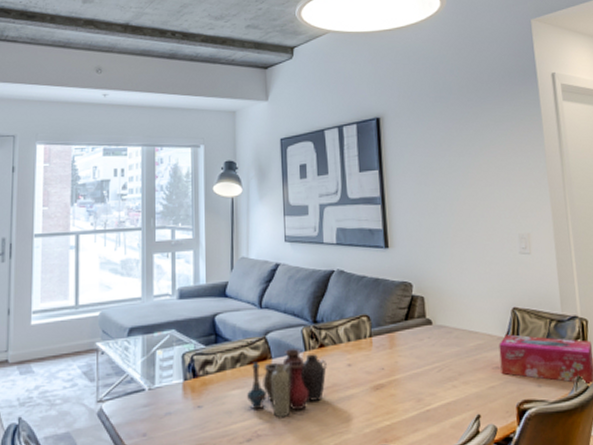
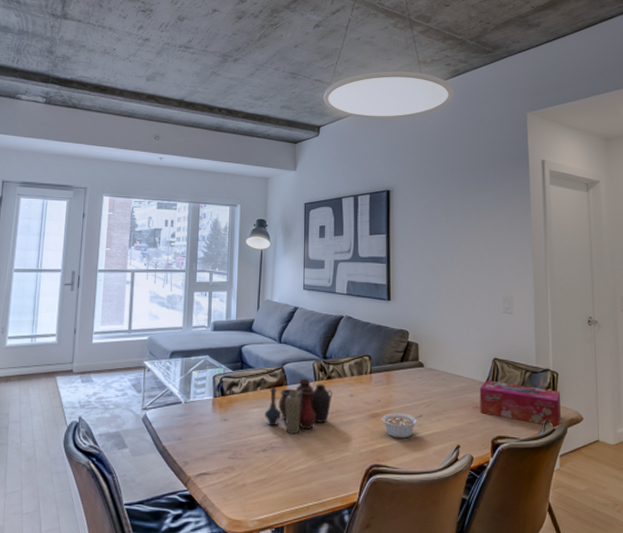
legume: none [386,382,436,413] -> present [381,413,424,439]

